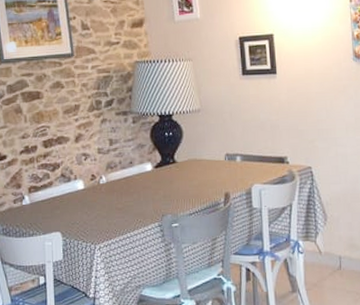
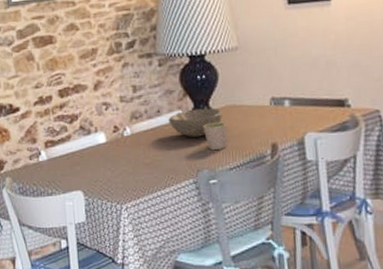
bowl: none [139,161,186,186] -> present [168,108,223,137]
mug: none [169,173,189,197] -> present [203,122,228,150]

